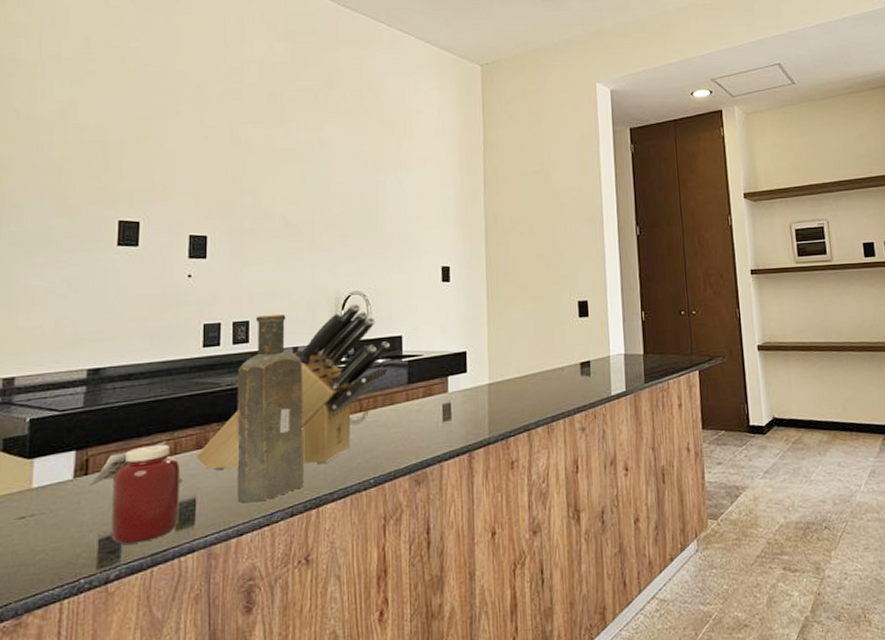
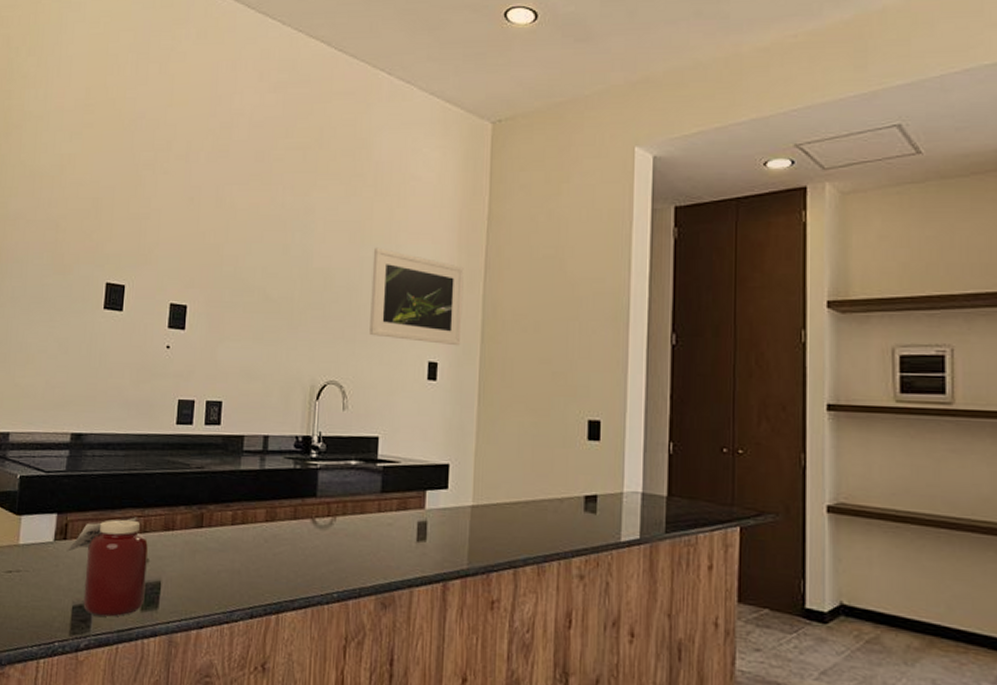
knife block: present [196,303,390,470] -> none [163,394,365,568]
bottle: present [237,314,304,503] -> none [199,397,272,597]
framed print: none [385,172,469,251] -> present [369,247,464,346]

